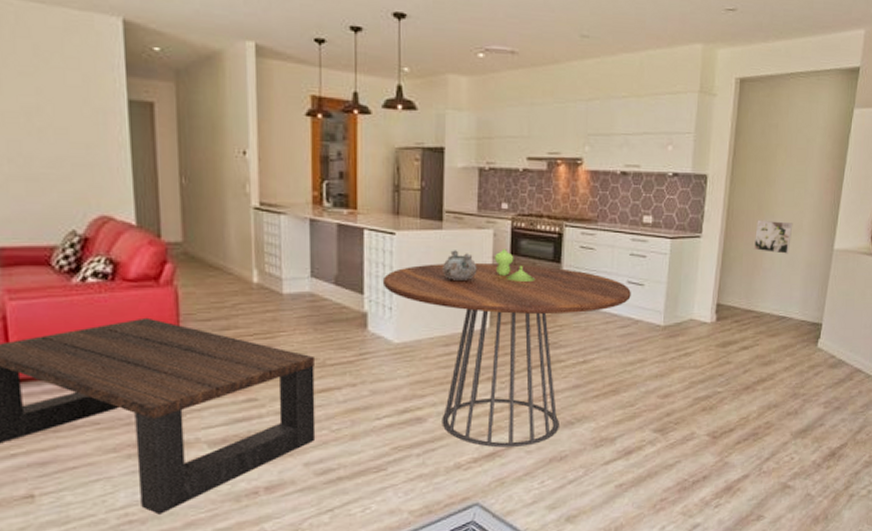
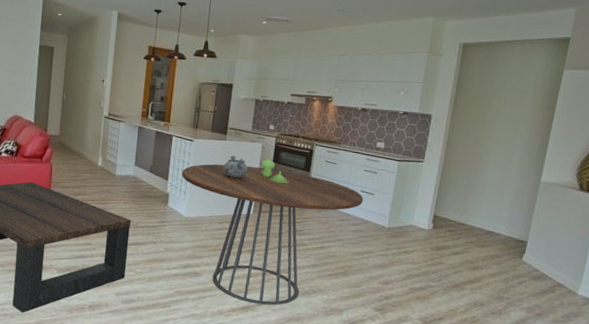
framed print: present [753,219,793,254] -> none [468,152,504,182]

